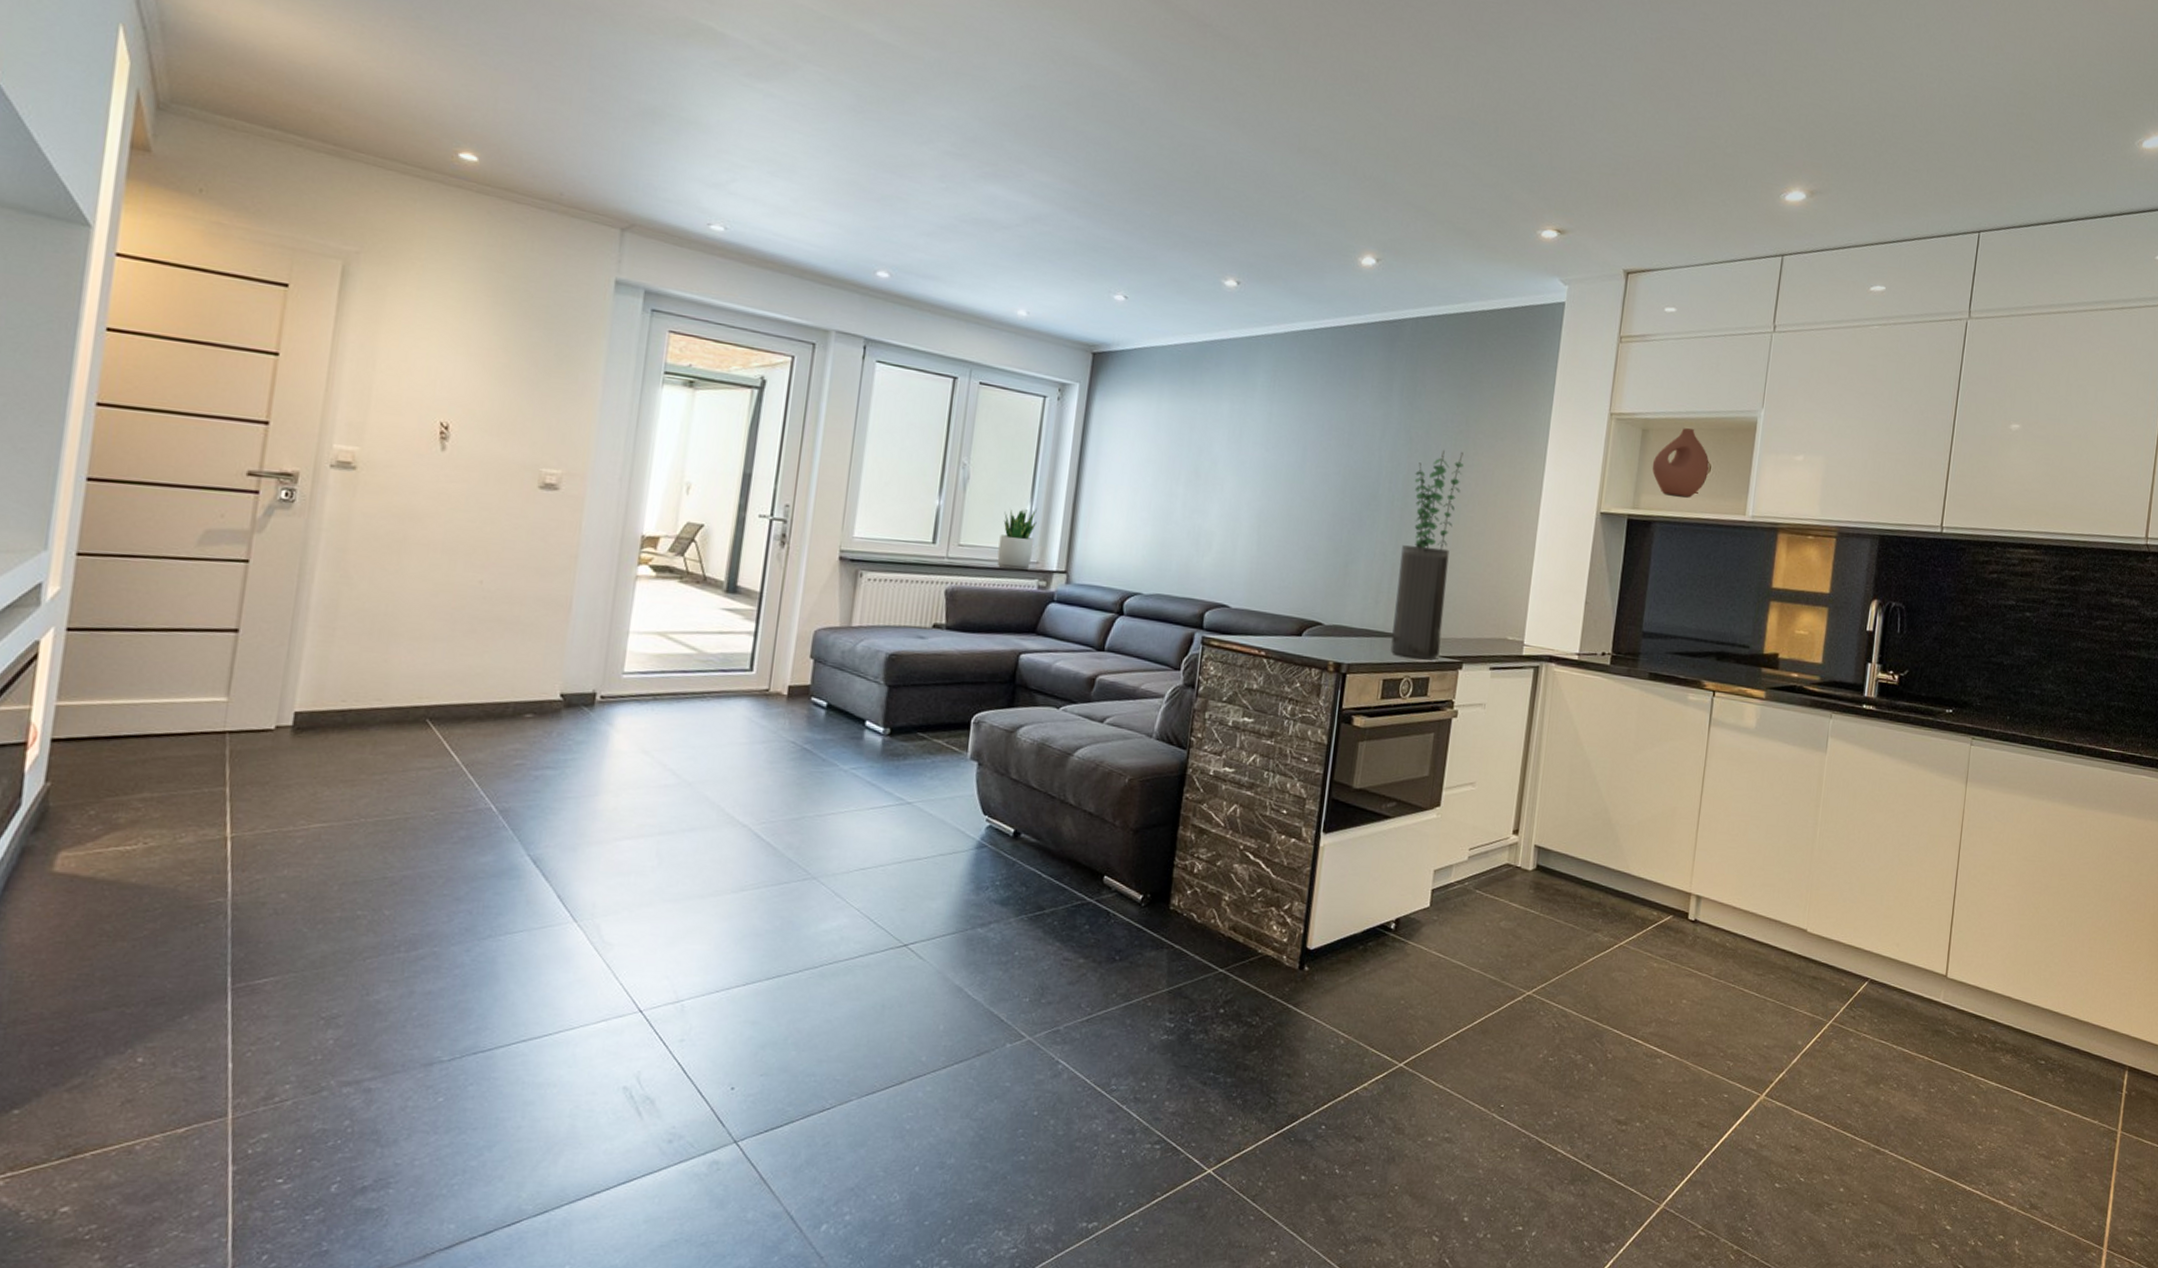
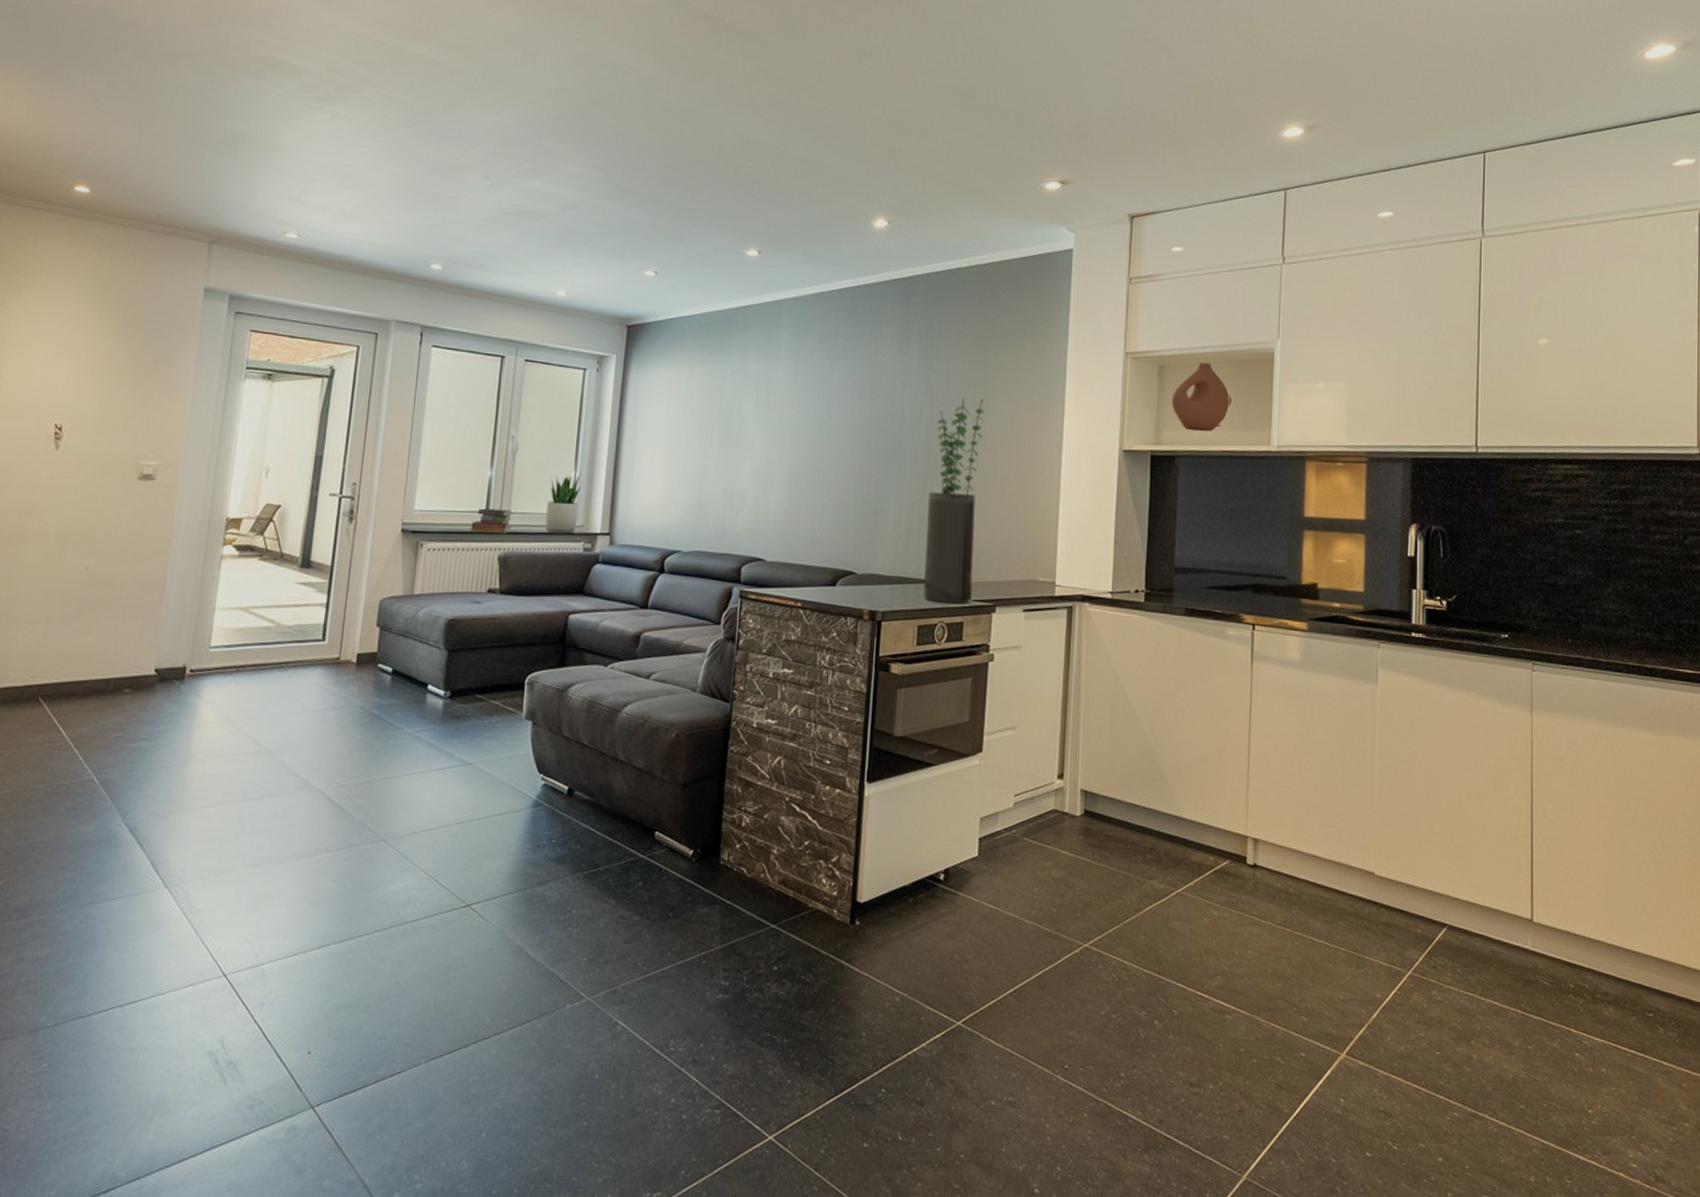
books: none [916,538,961,567] -> present [471,508,512,534]

